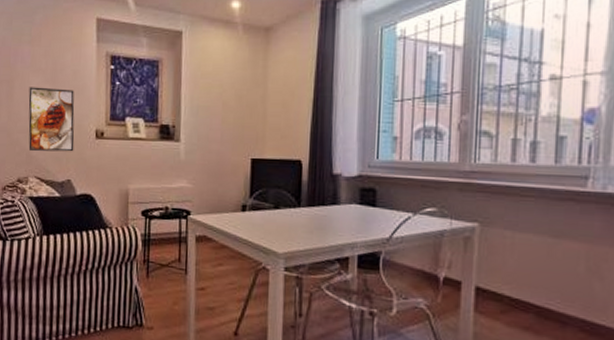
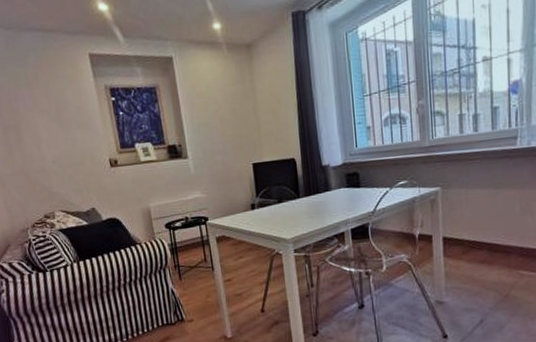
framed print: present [28,87,75,152] -> none [36,125,93,187]

